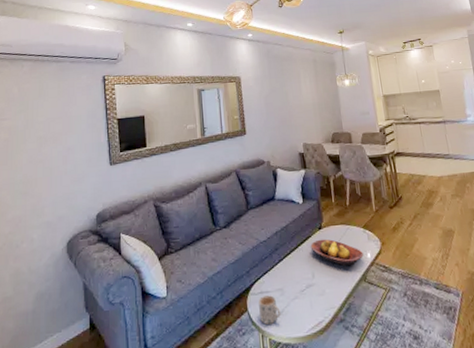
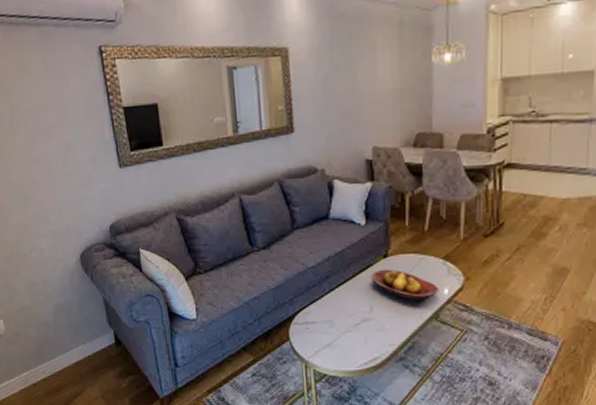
mug: present [258,295,281,325] -> none [303,326,329,355]

